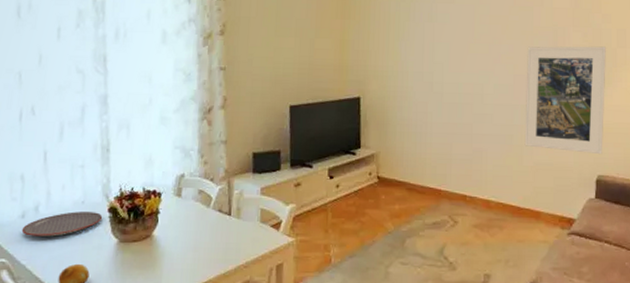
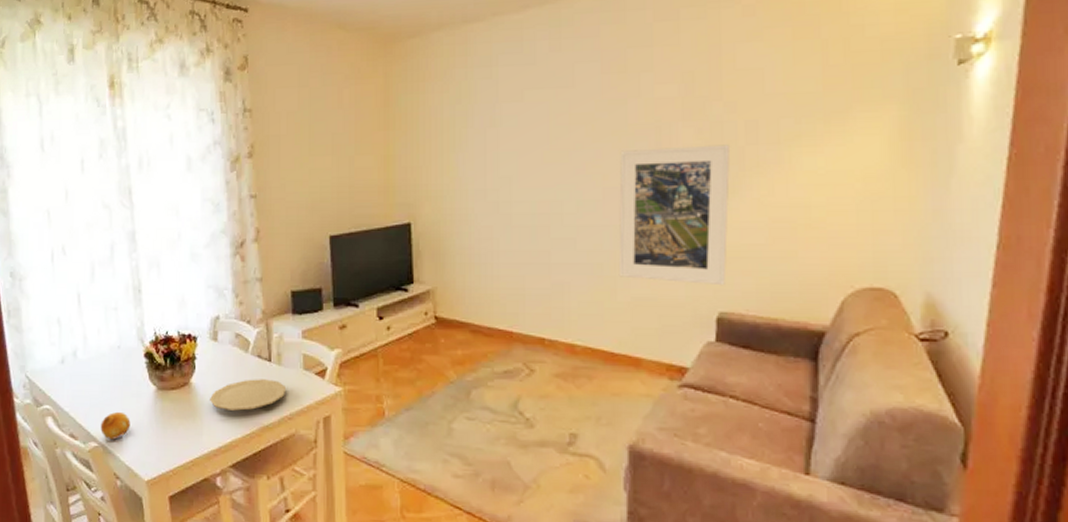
plate: present [21,211,102,237] -> none [62,357,138,383]
plate: none [170,231,244,261] -> present [210,379,287,411]

